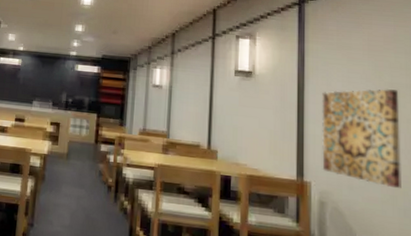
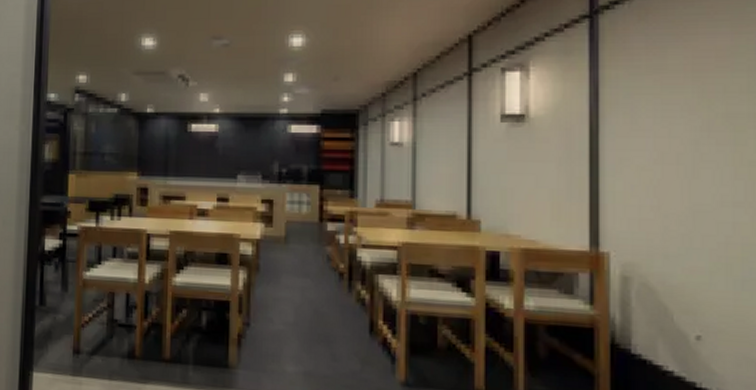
wall art: present [322,89,402,189] -> none [625,122,739,255]

